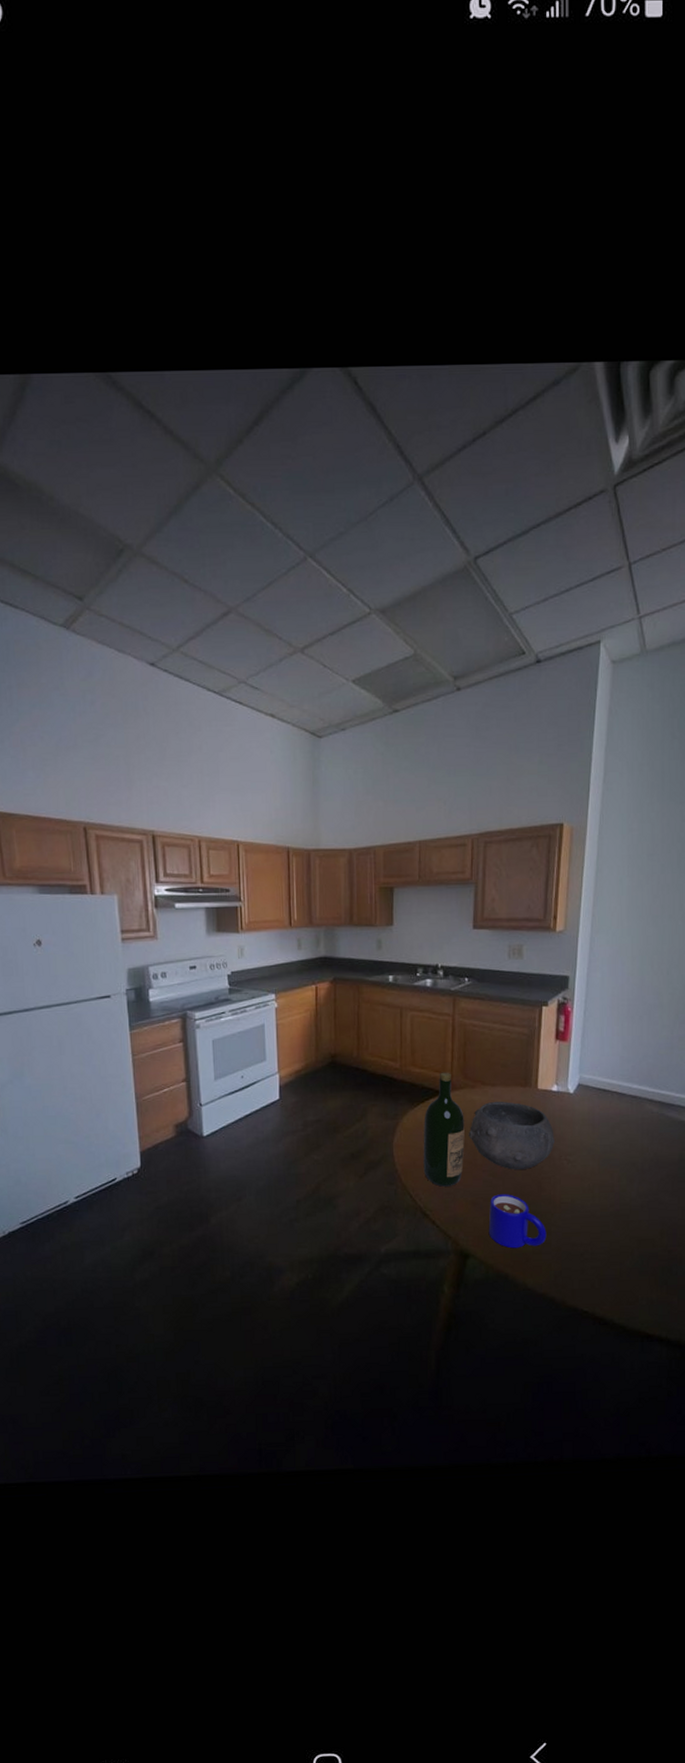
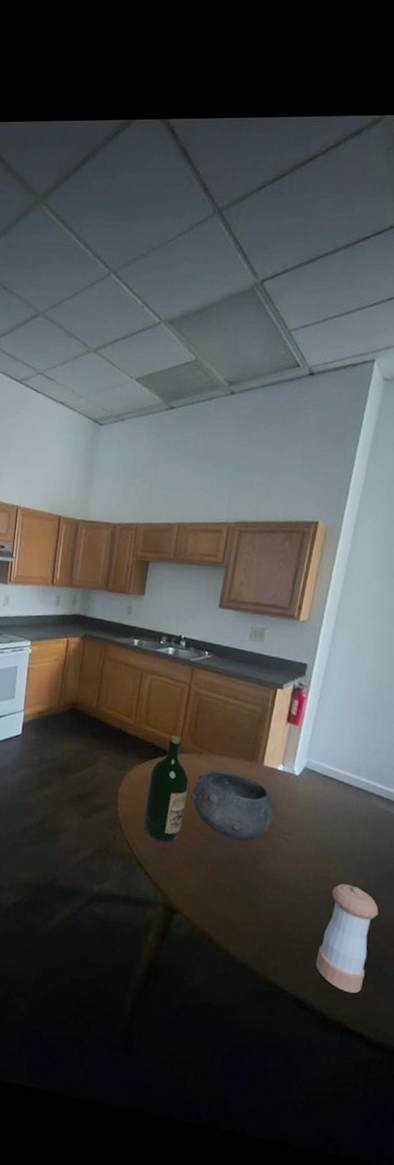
mug: present [488,1194,547,1249] -> none [198,858,256,917]
pepper shaker: none [610,1194,663,1300] -> present [315,883,379,993]

